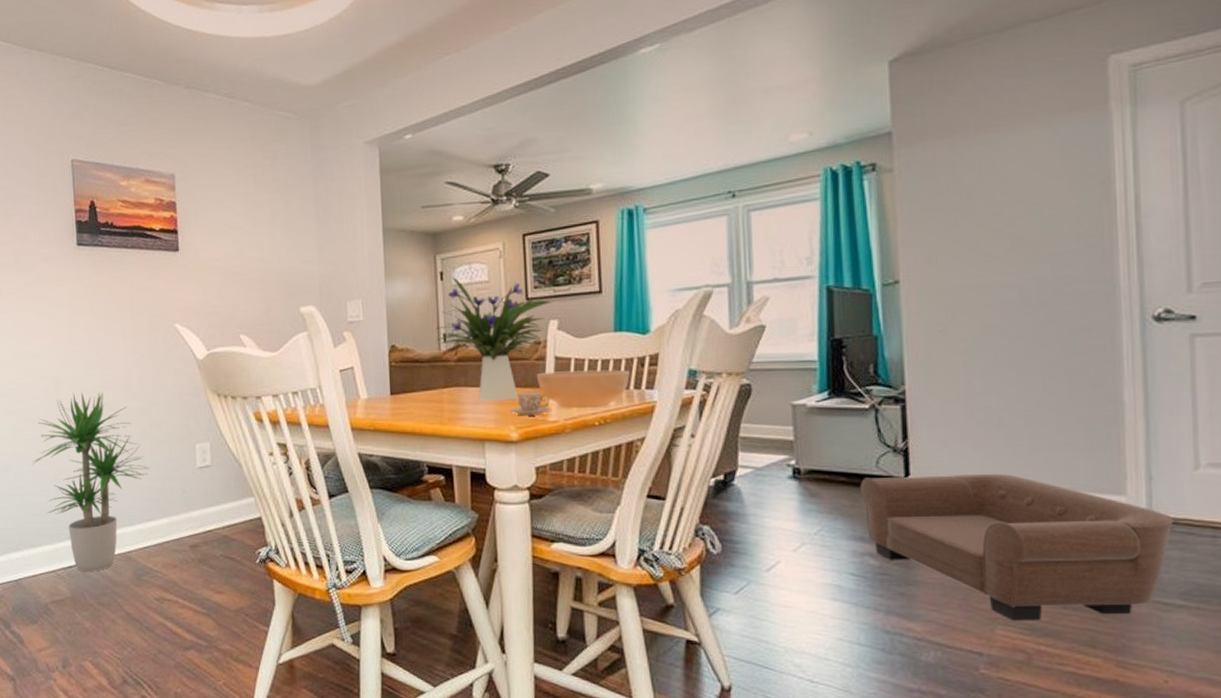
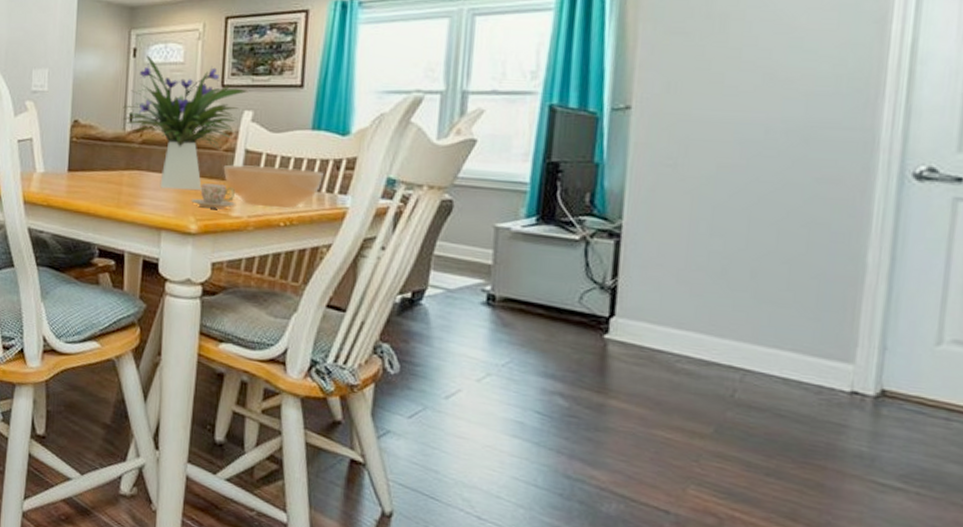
dog bed: present [859,473,1173,621] -> none [557,313,904,490]

